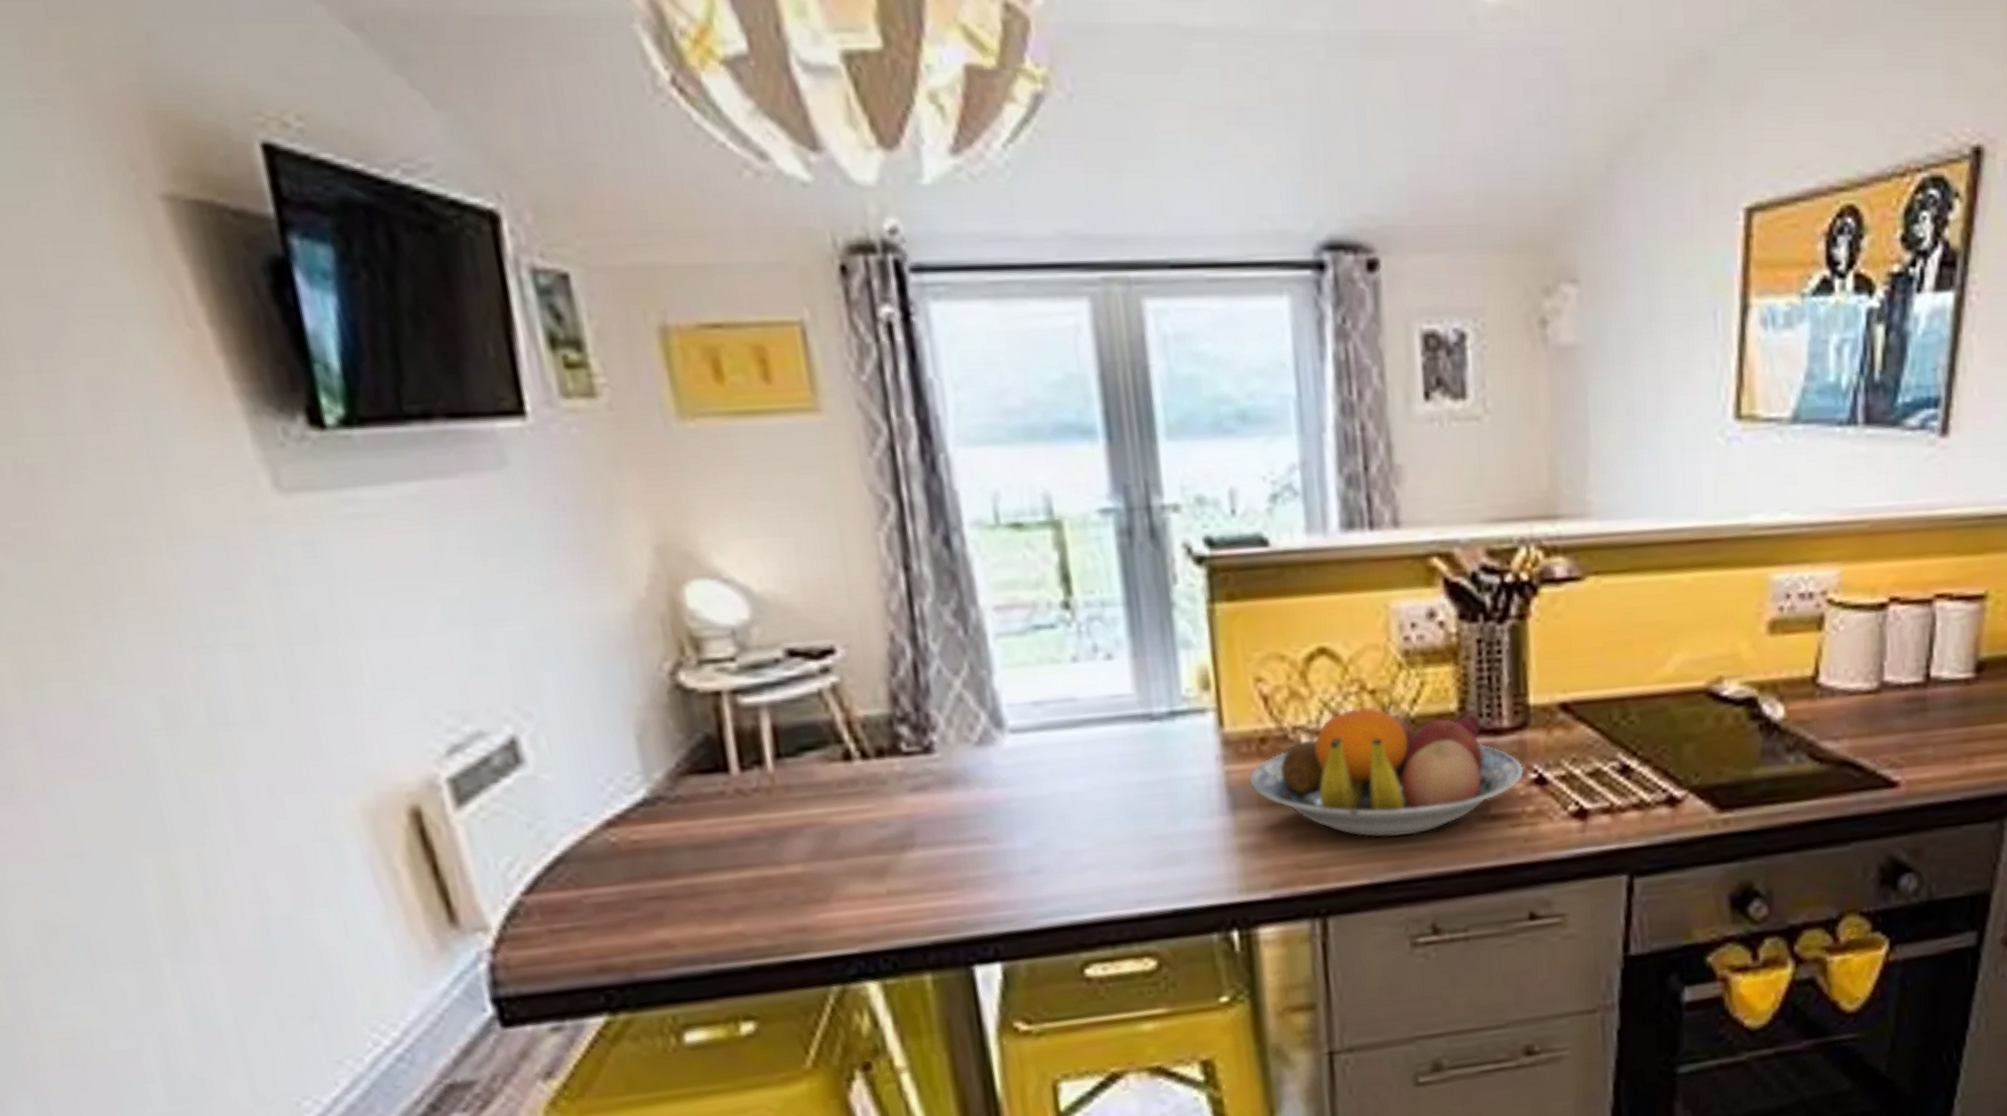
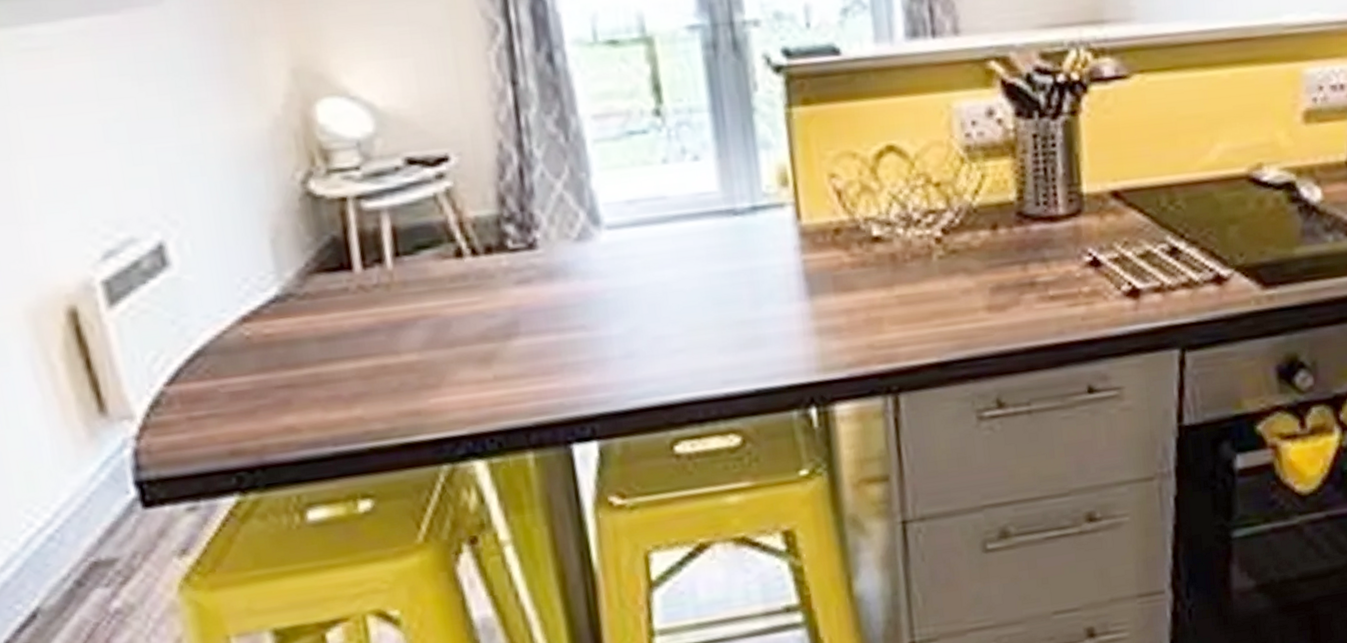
fruit bowl: present [1248,701,1523,838] -> none [824,193,1079,319]

